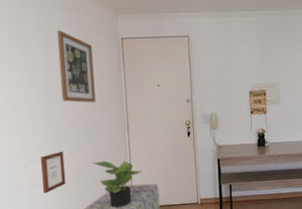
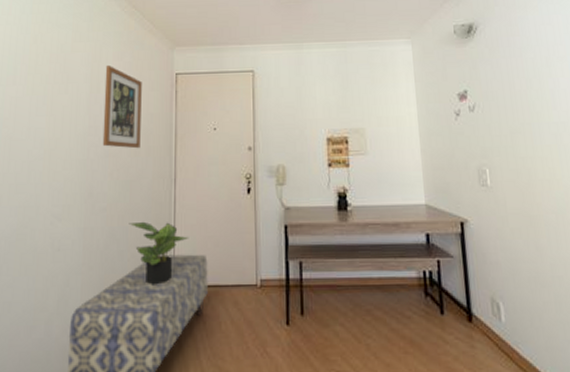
picture frame: present [41,151,66,193] -> none [68,206,97,260]

